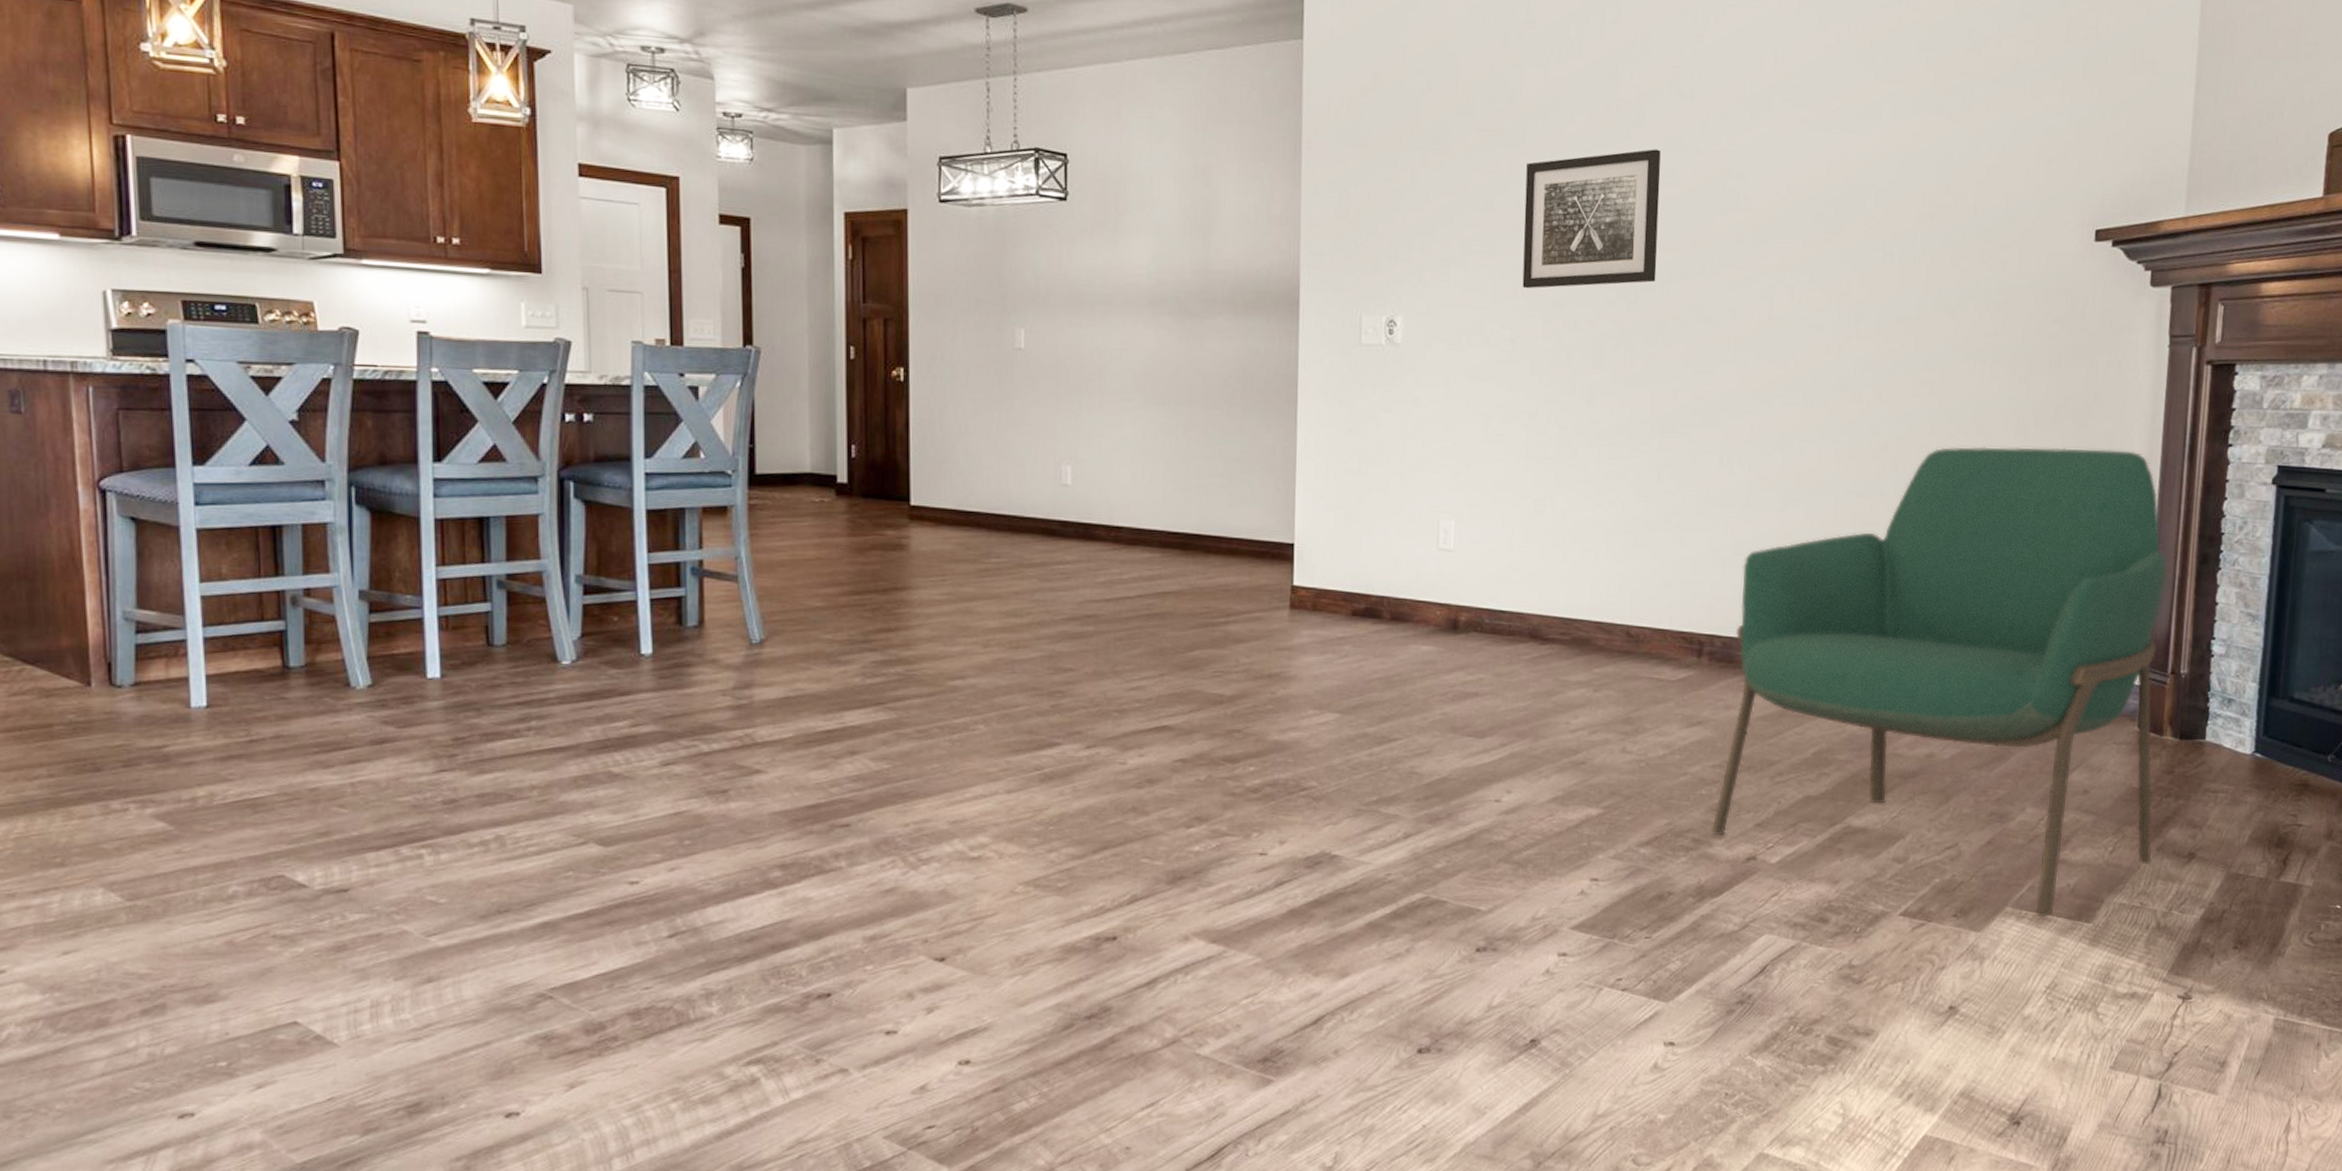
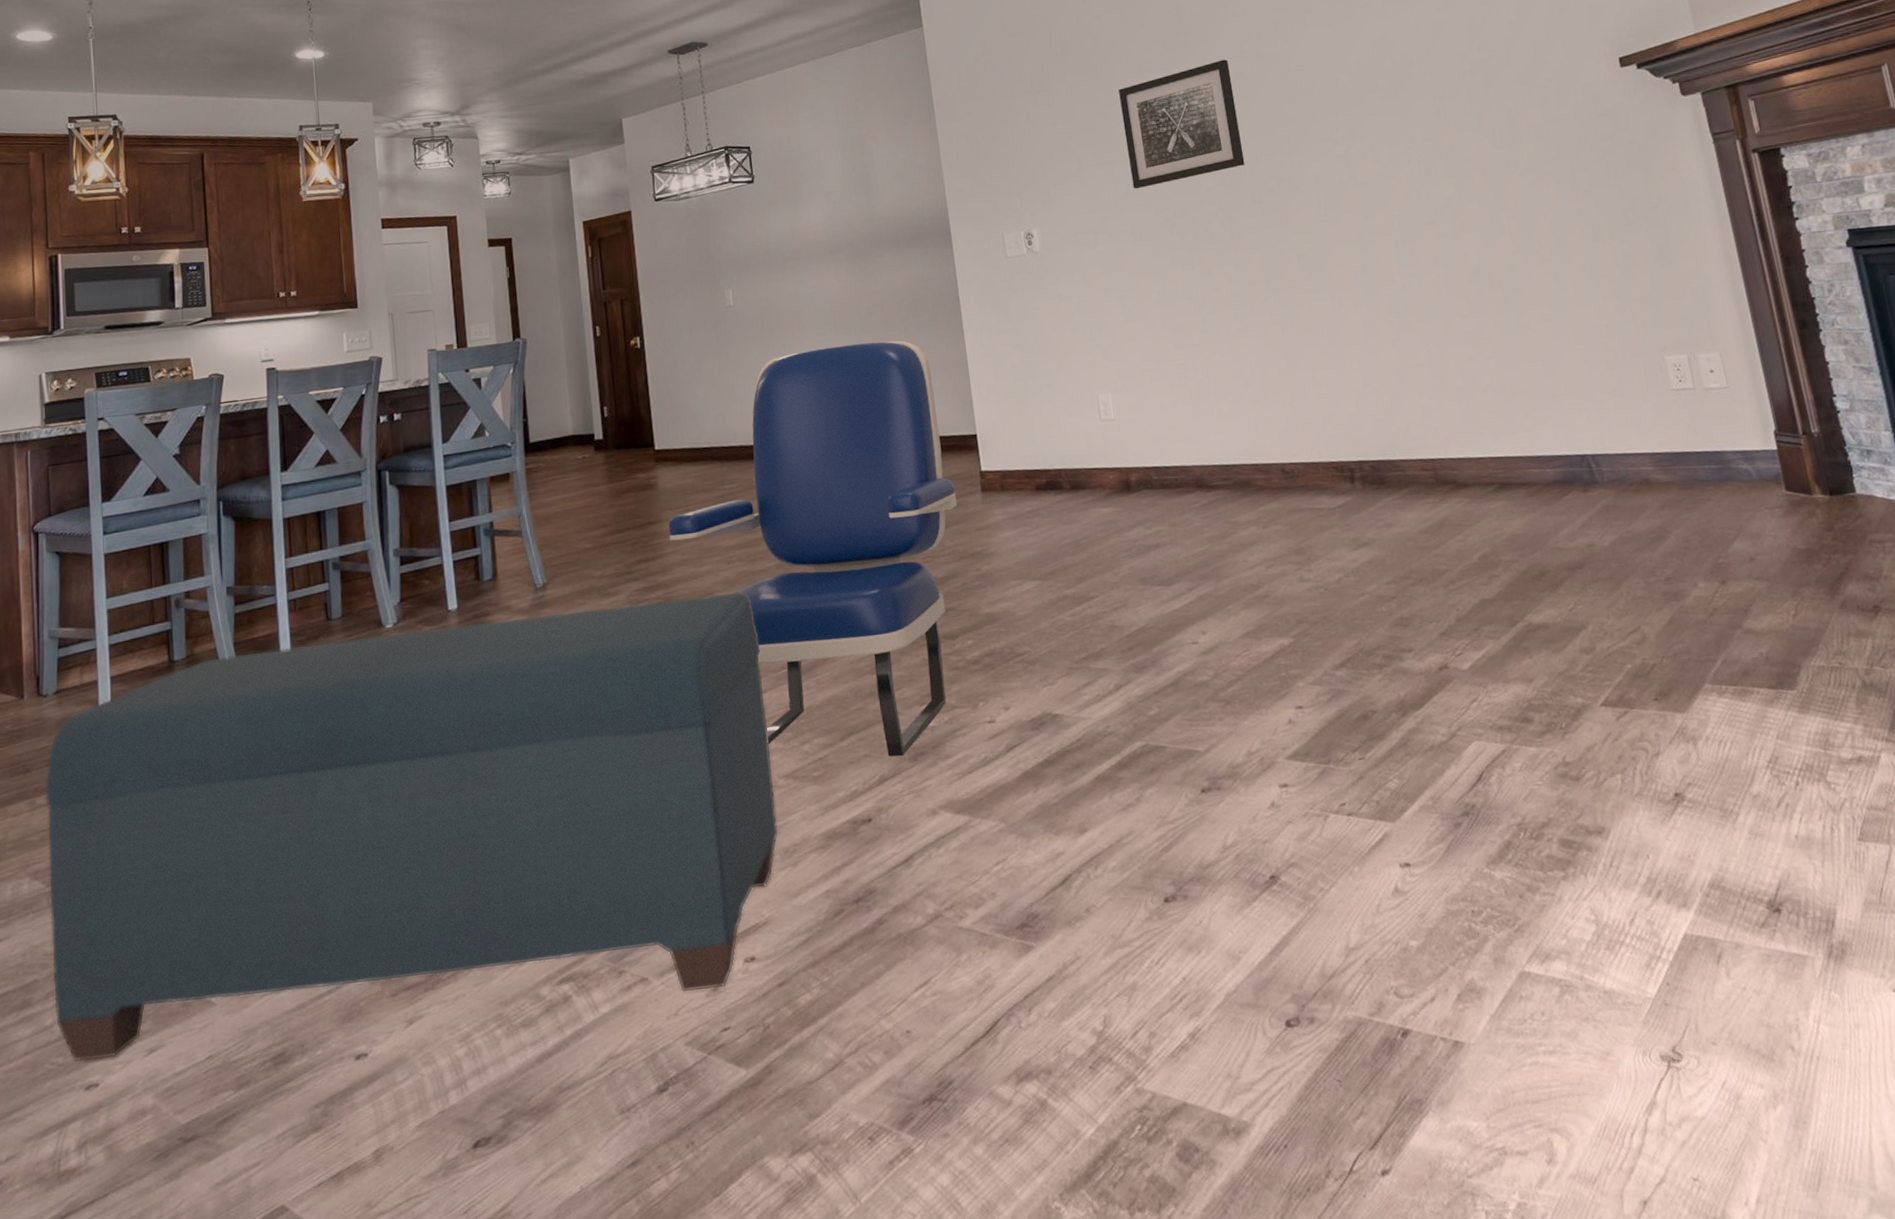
bench: none [122,670,1012,1089] -> present [46,592,778,1062]
armchair: none [917,416,1261,878] -> present [668,340,958,757]
armchair: present [1710,446,2167,917] -> none [1374,238,1838,690]

